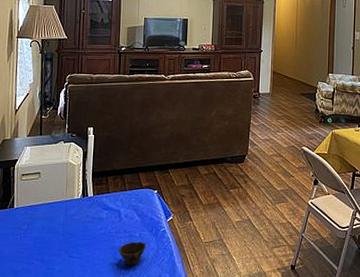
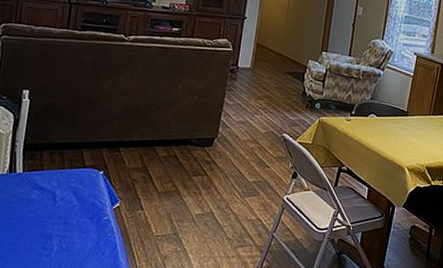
cup: present [118,241,146,265] -> none [49,229,85,257]

